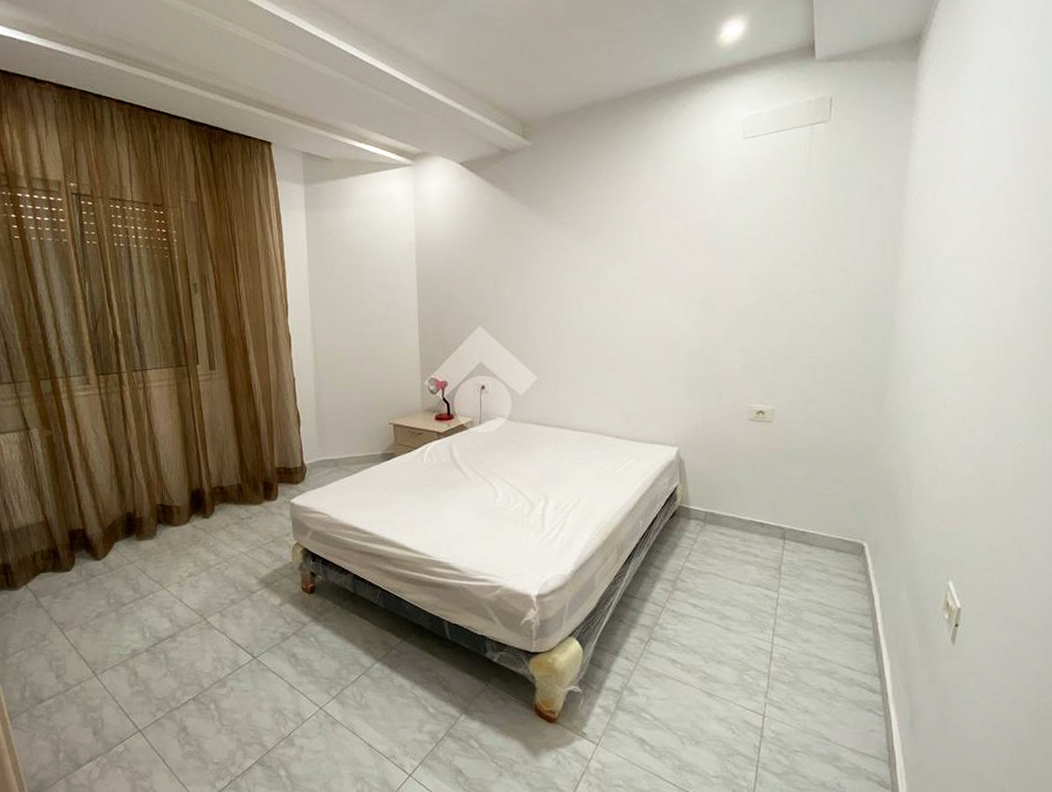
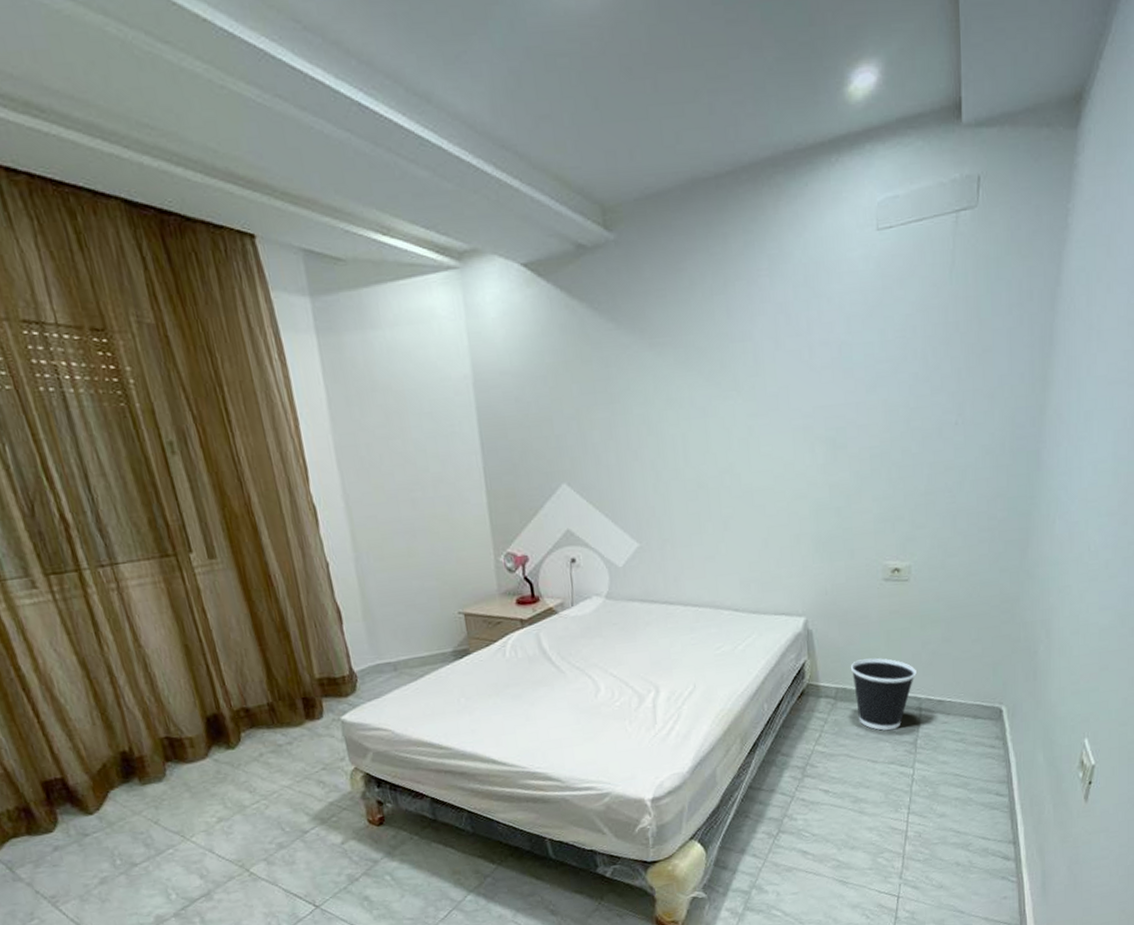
wastebasket: none [718,488,780,555] -> present [850,657,917,731]

